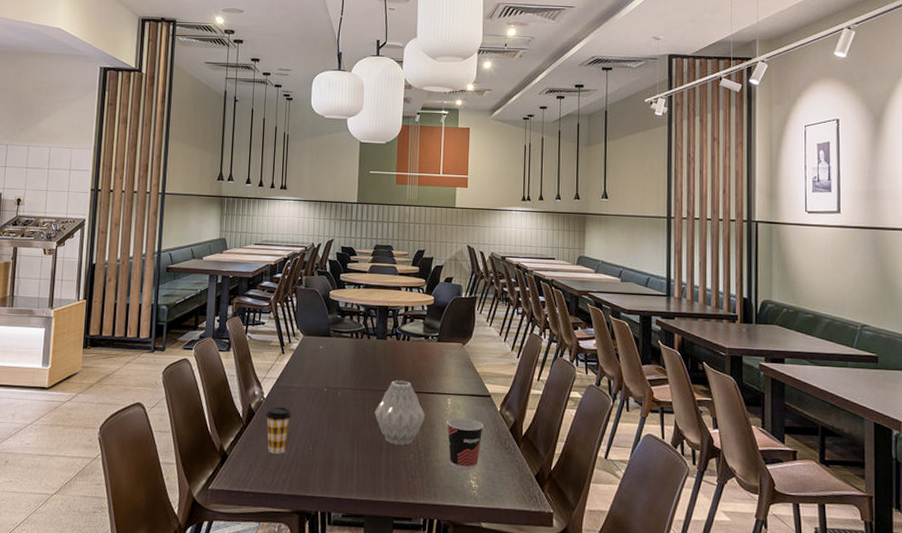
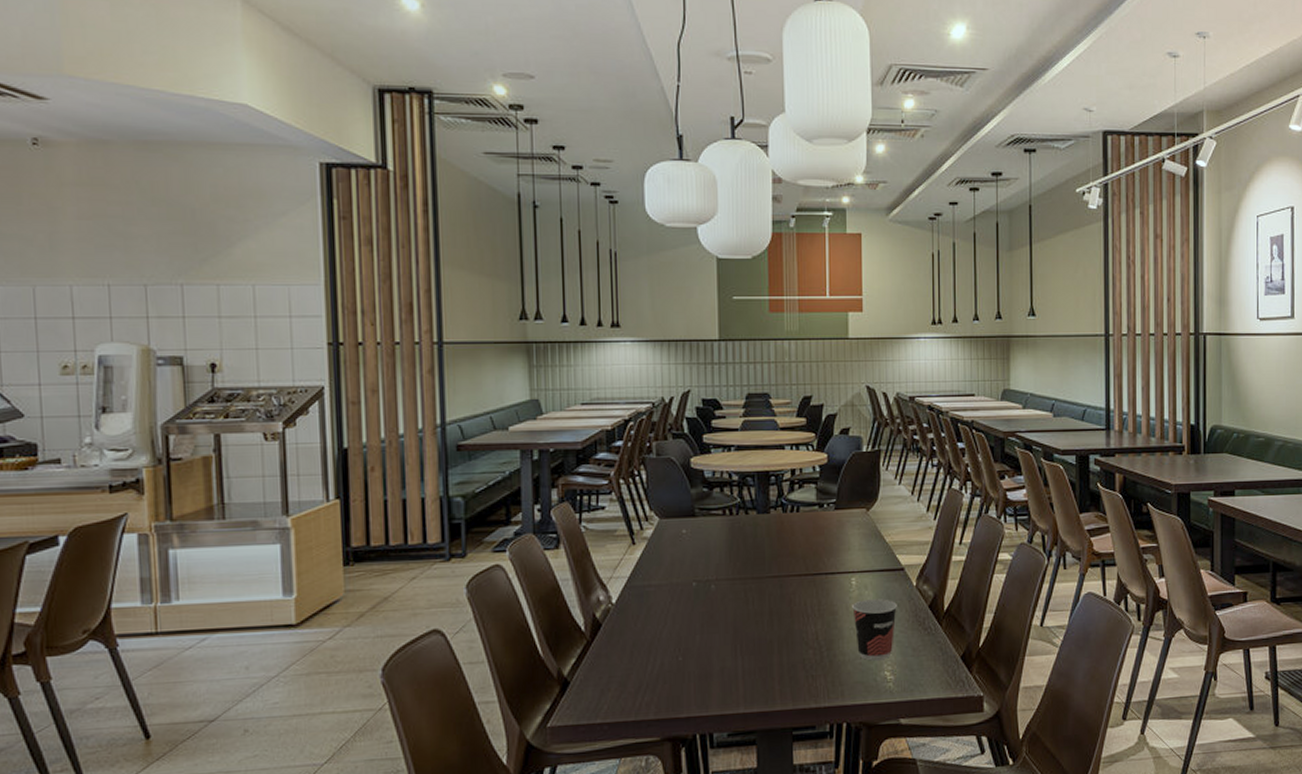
coffee cup: present [265,406,292,454] -> none [616,612,652,672]
vase: present [374,380,425,446] -> none [760,561,824,642]

